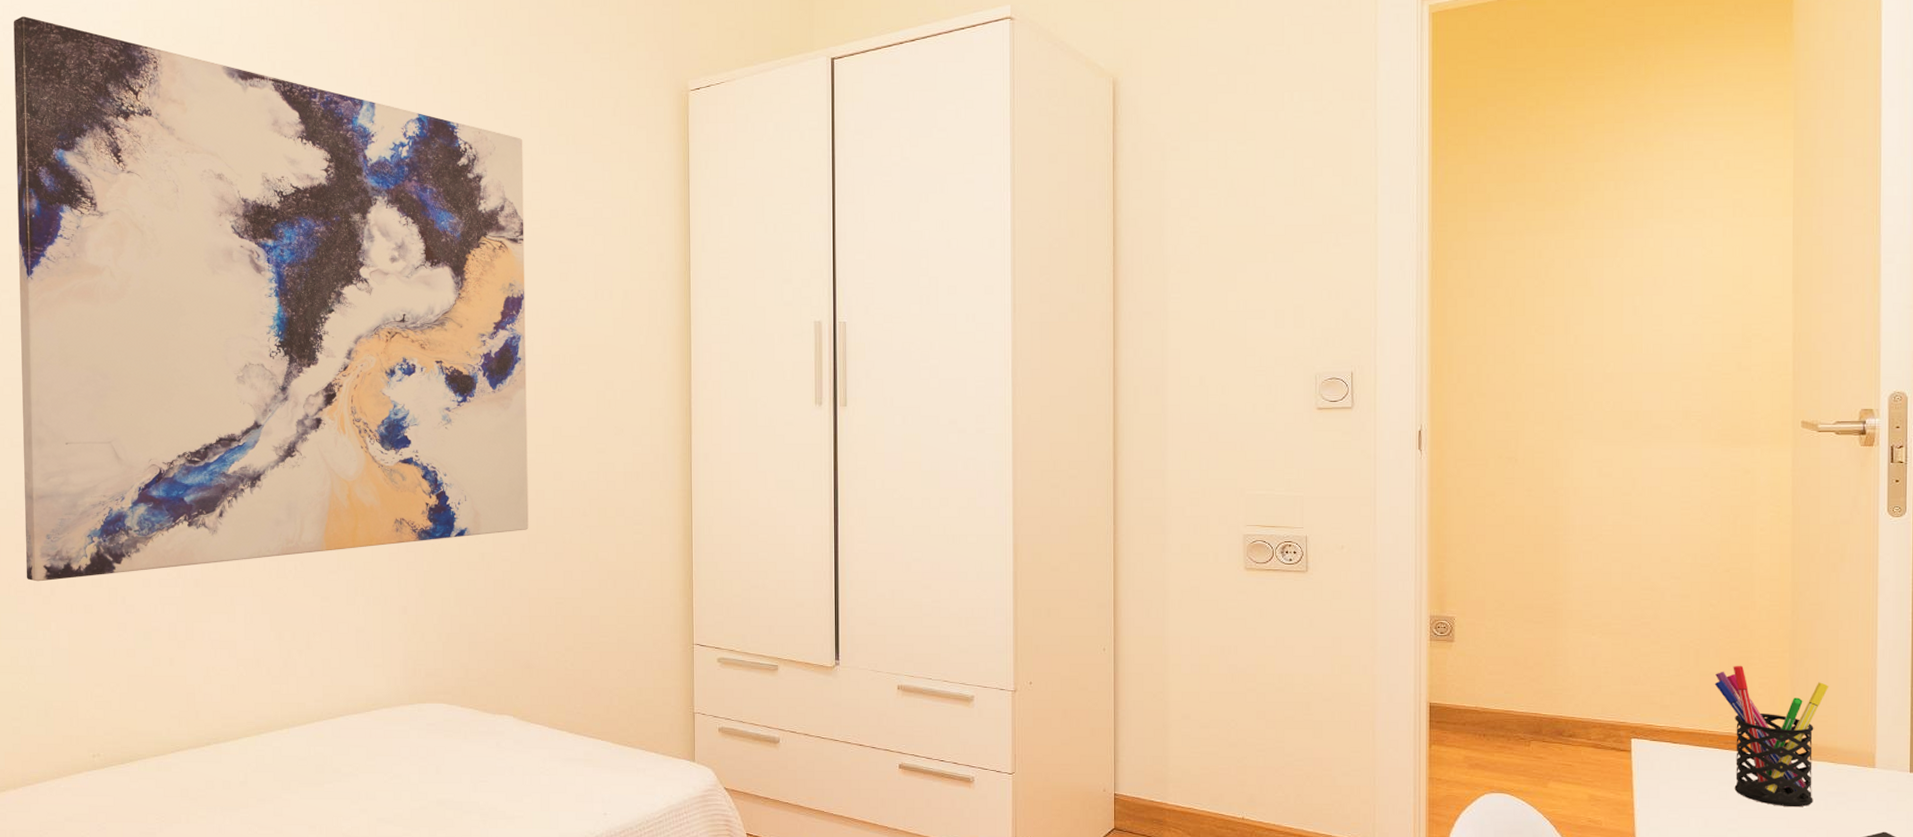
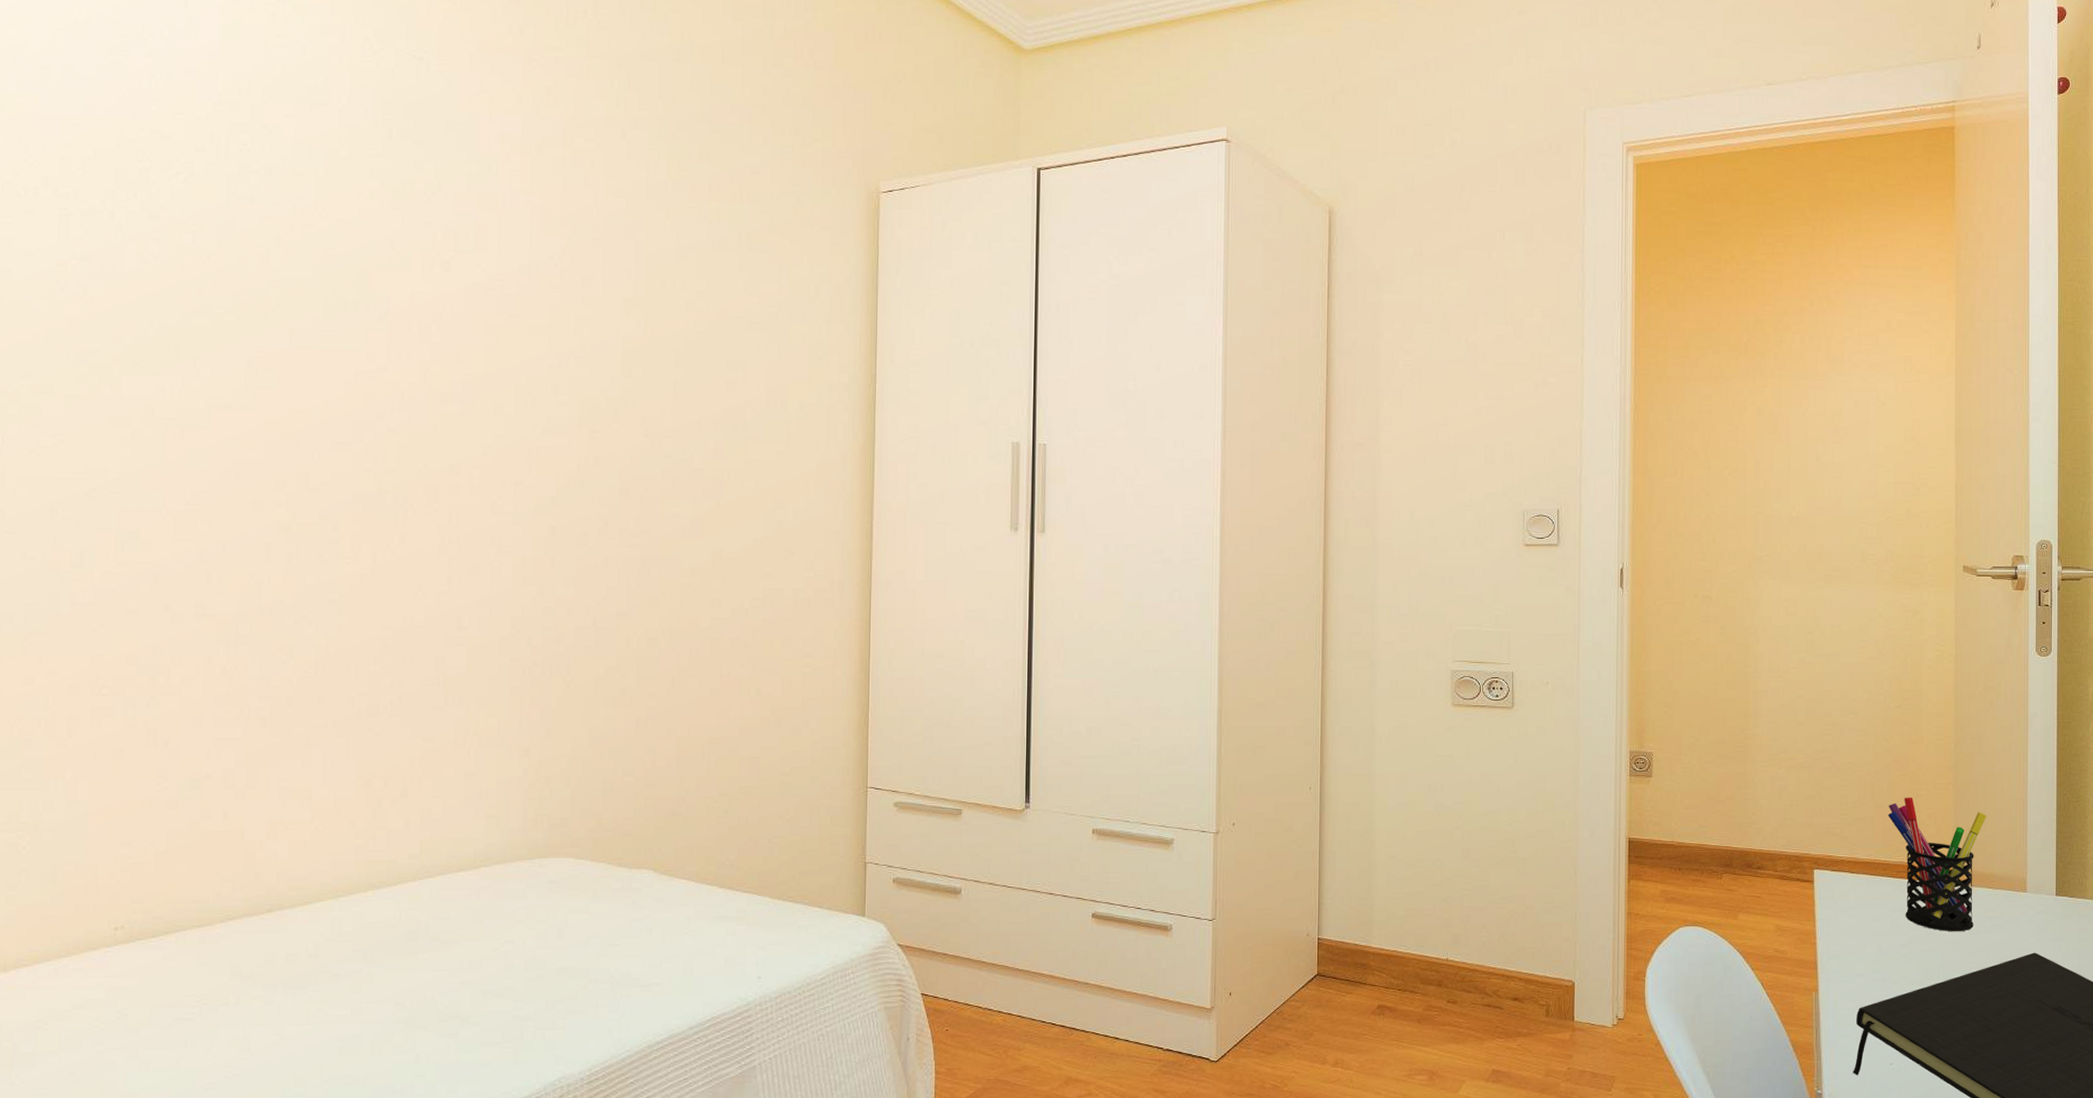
wall art: present [13,16,529,582] -> none [35,56,688,721]

